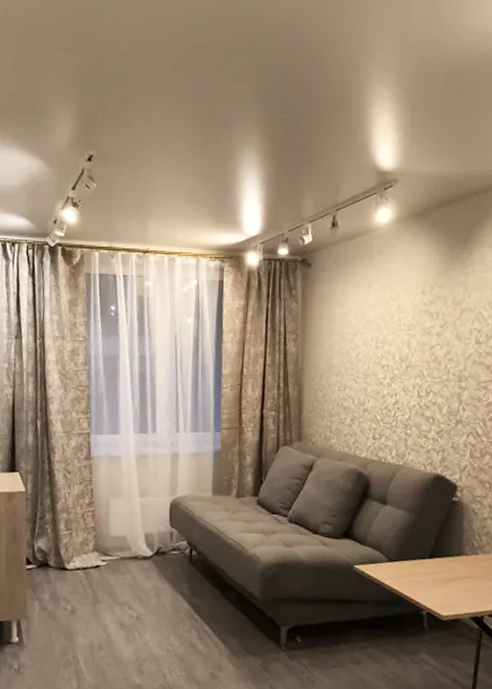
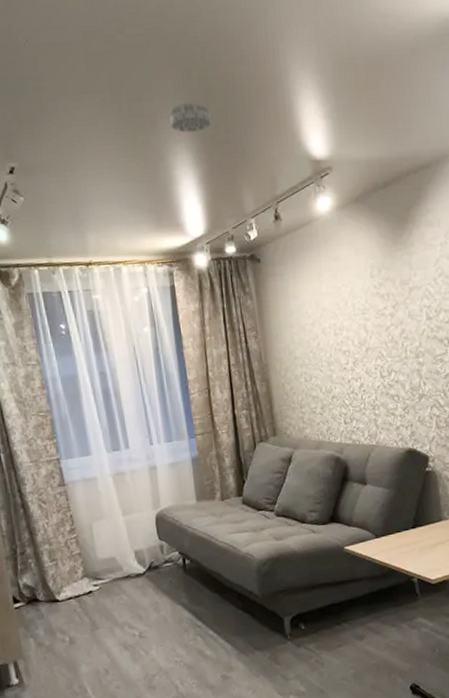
smoke detector: none [243,106,284,135] -> present [169,102,212,132]

